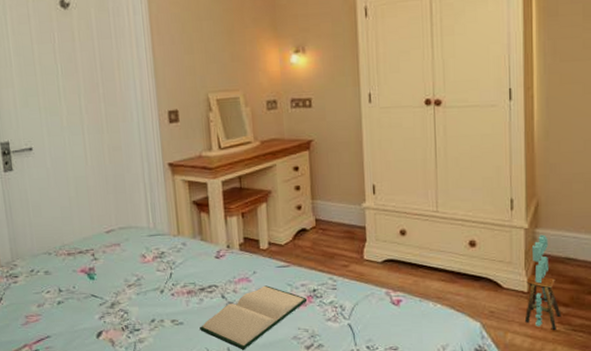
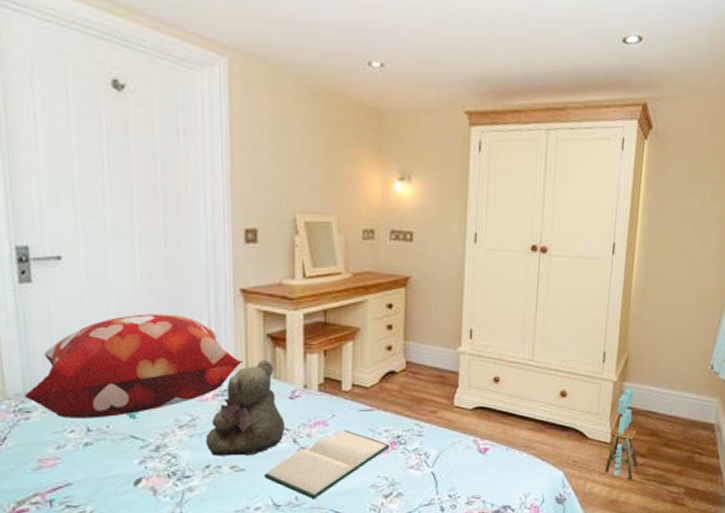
decorative pillow: none [12,189,176,281] -> present [24,314,244,418]
teddy bear: none [149,223,214,311] -> present [205,359,286,456]

